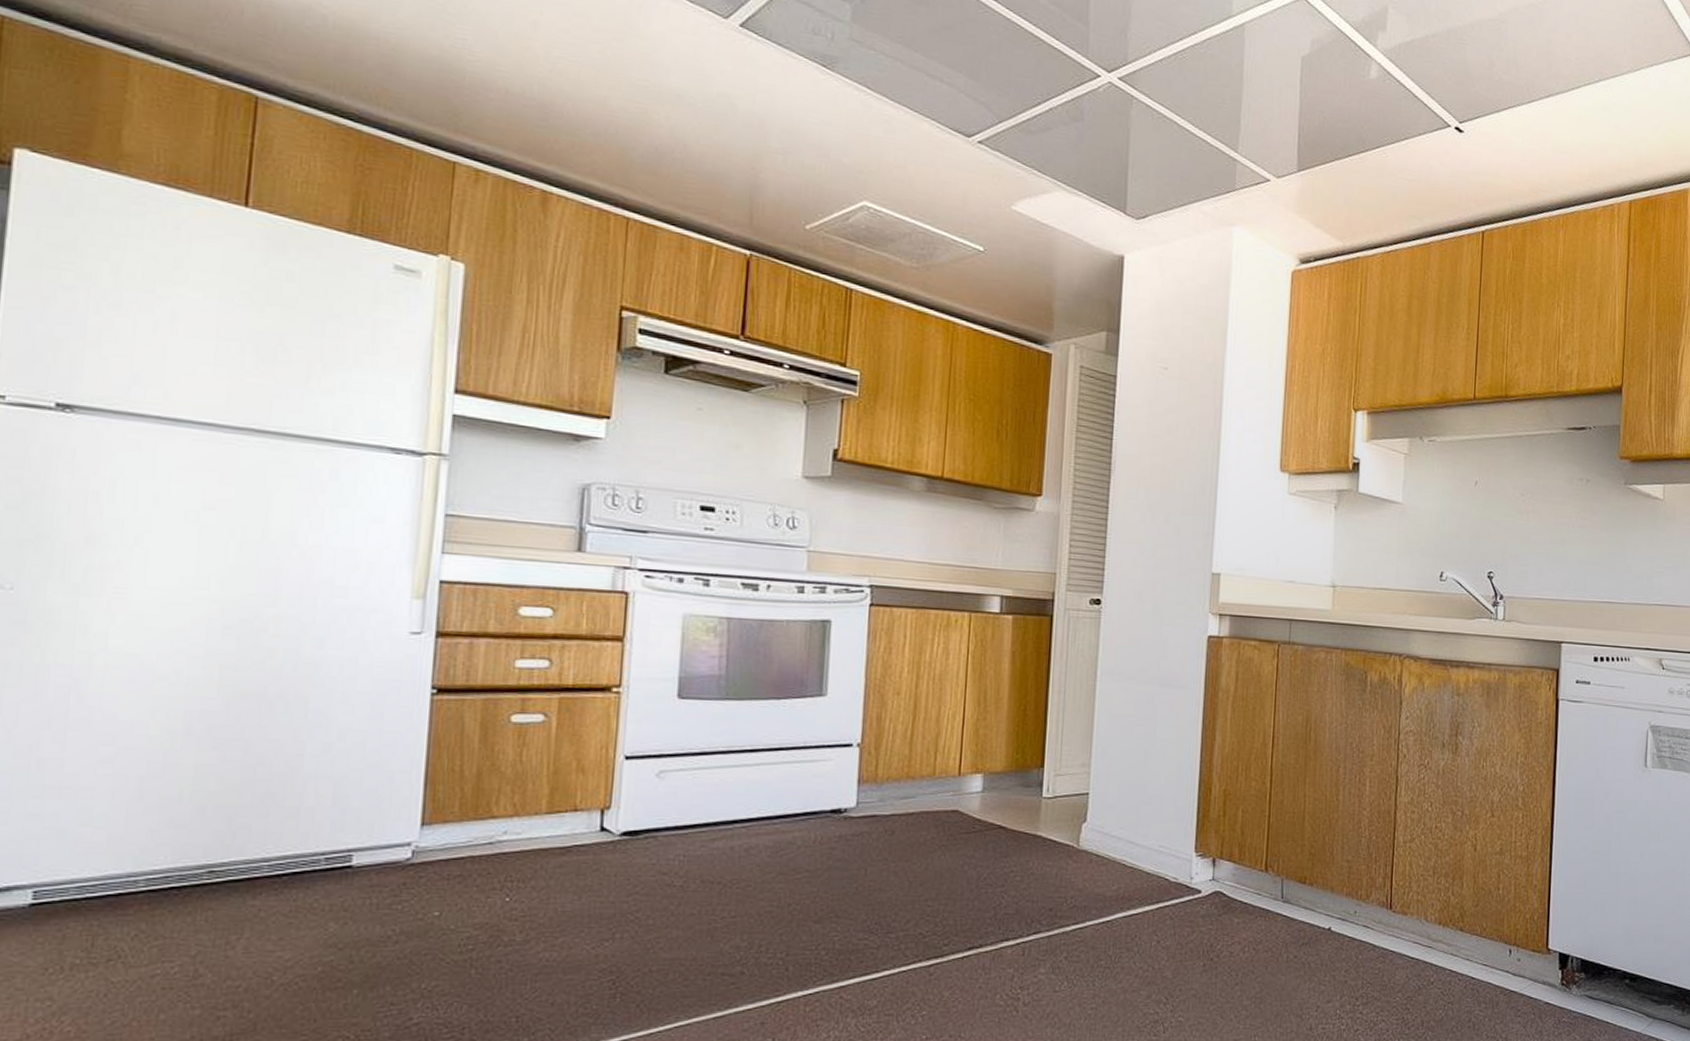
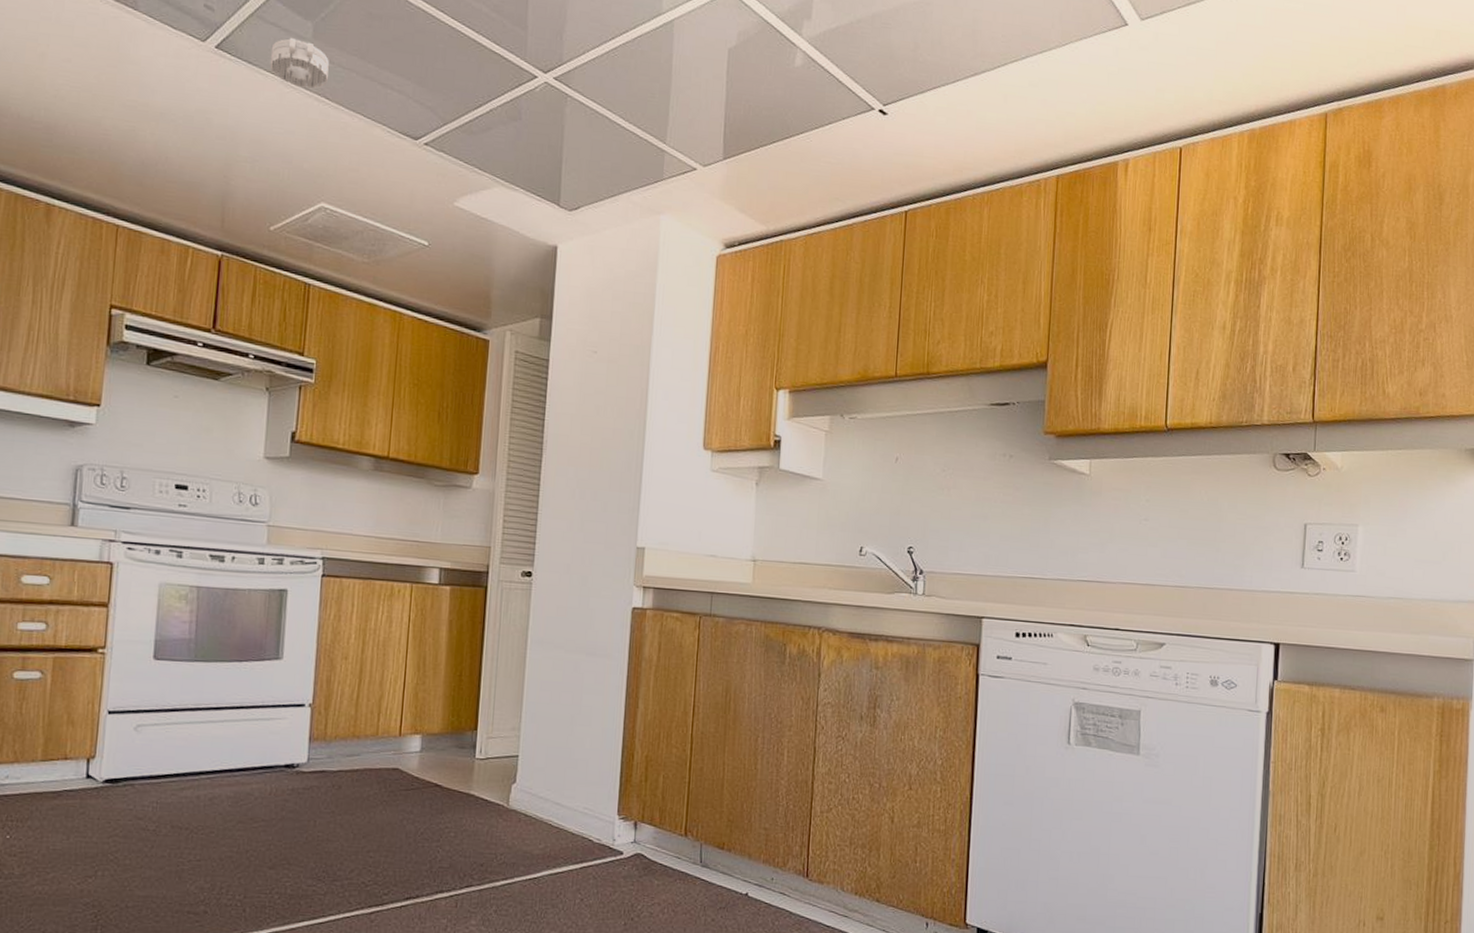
smoke detector: none [802,19,870,77] -> present [269,37,329,89]

